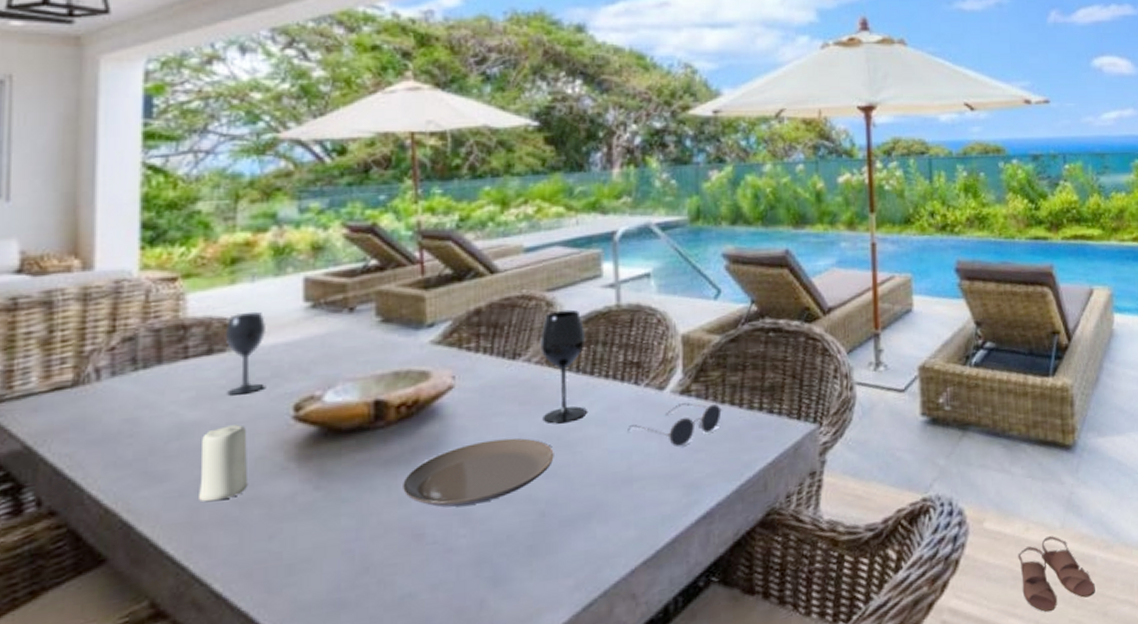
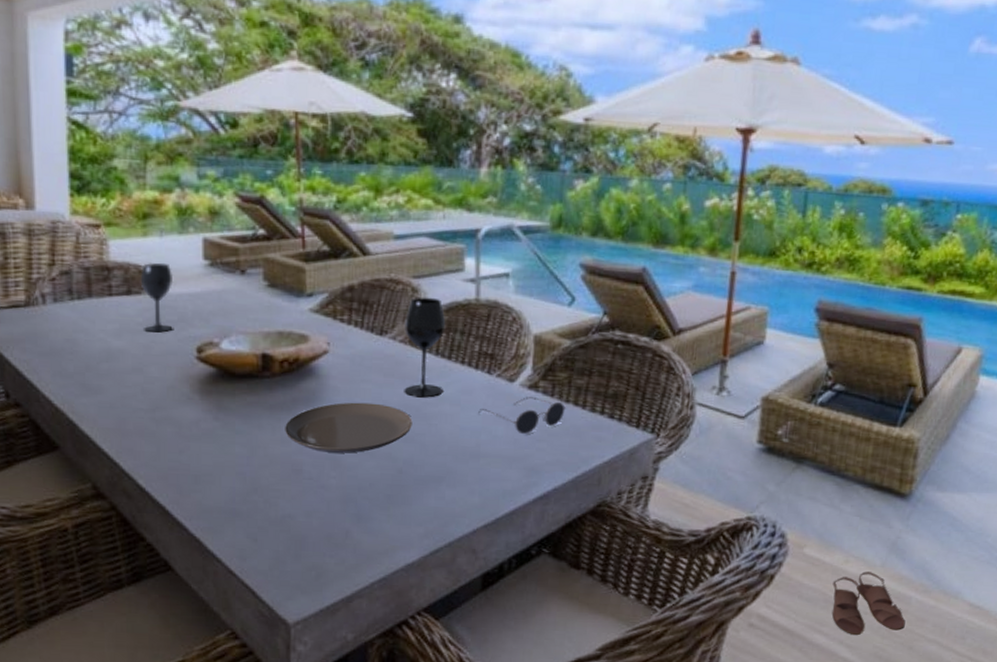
candle: present [199,425,249,502] -> none [125,356,163,416]

